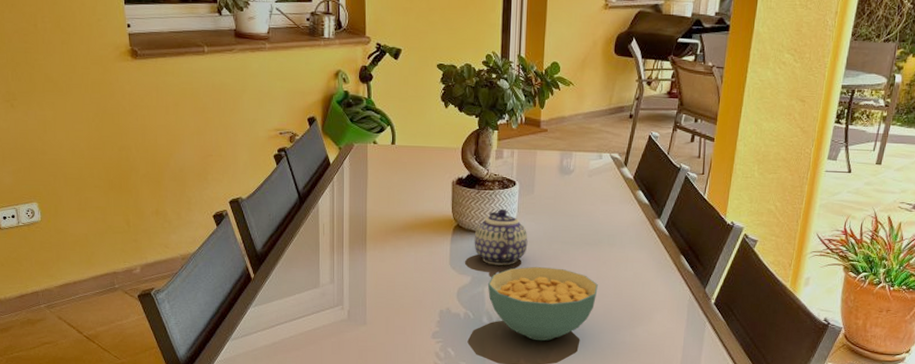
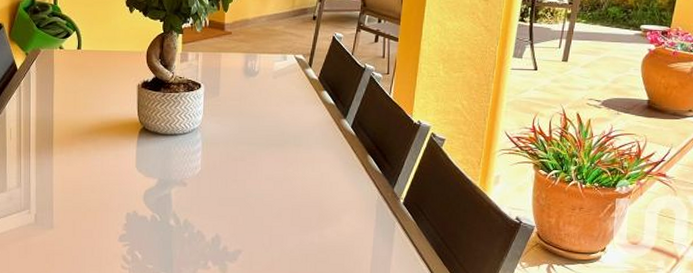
teapot: present [474,208,528,266] -> none [160,111,214,168]
cereal bowl: present [487,266,598,341] -> none [174,168,285,244]

